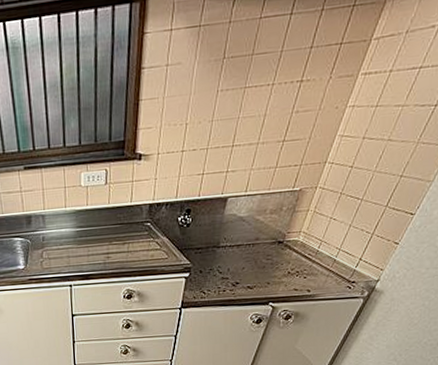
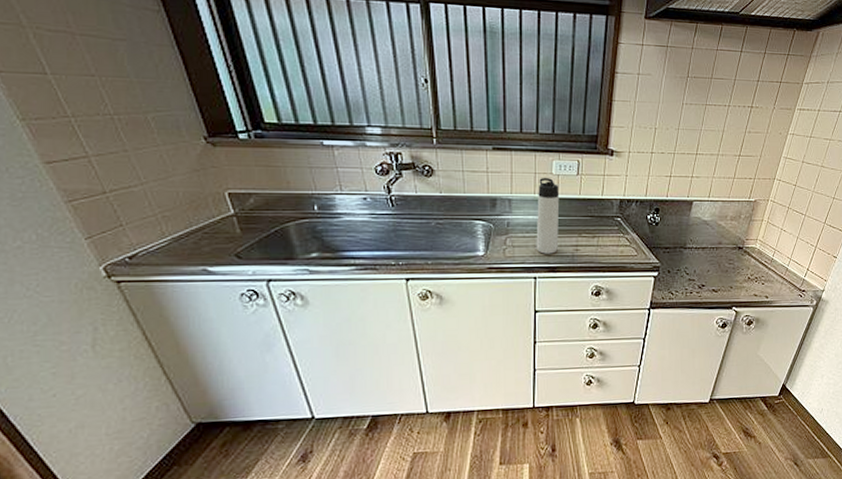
thermos bottle: none [68,190,91,264] -> present [536,177,560,254]

